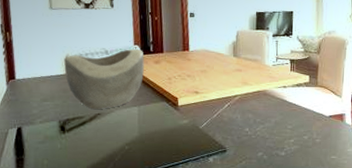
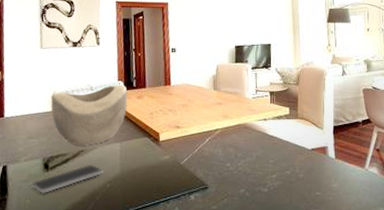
smartphone: none [48,127,121,155] -> present [32,164,103,195]

